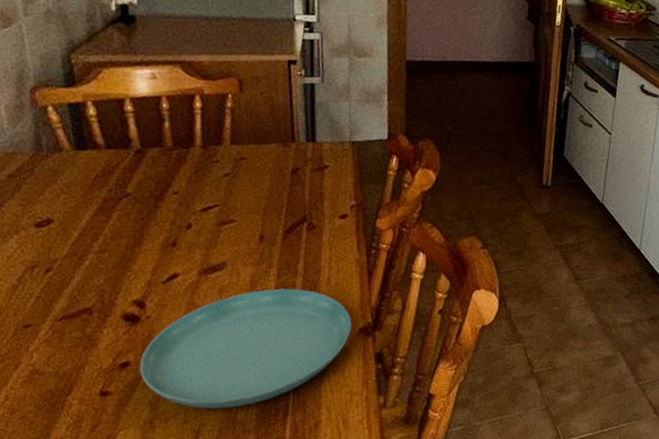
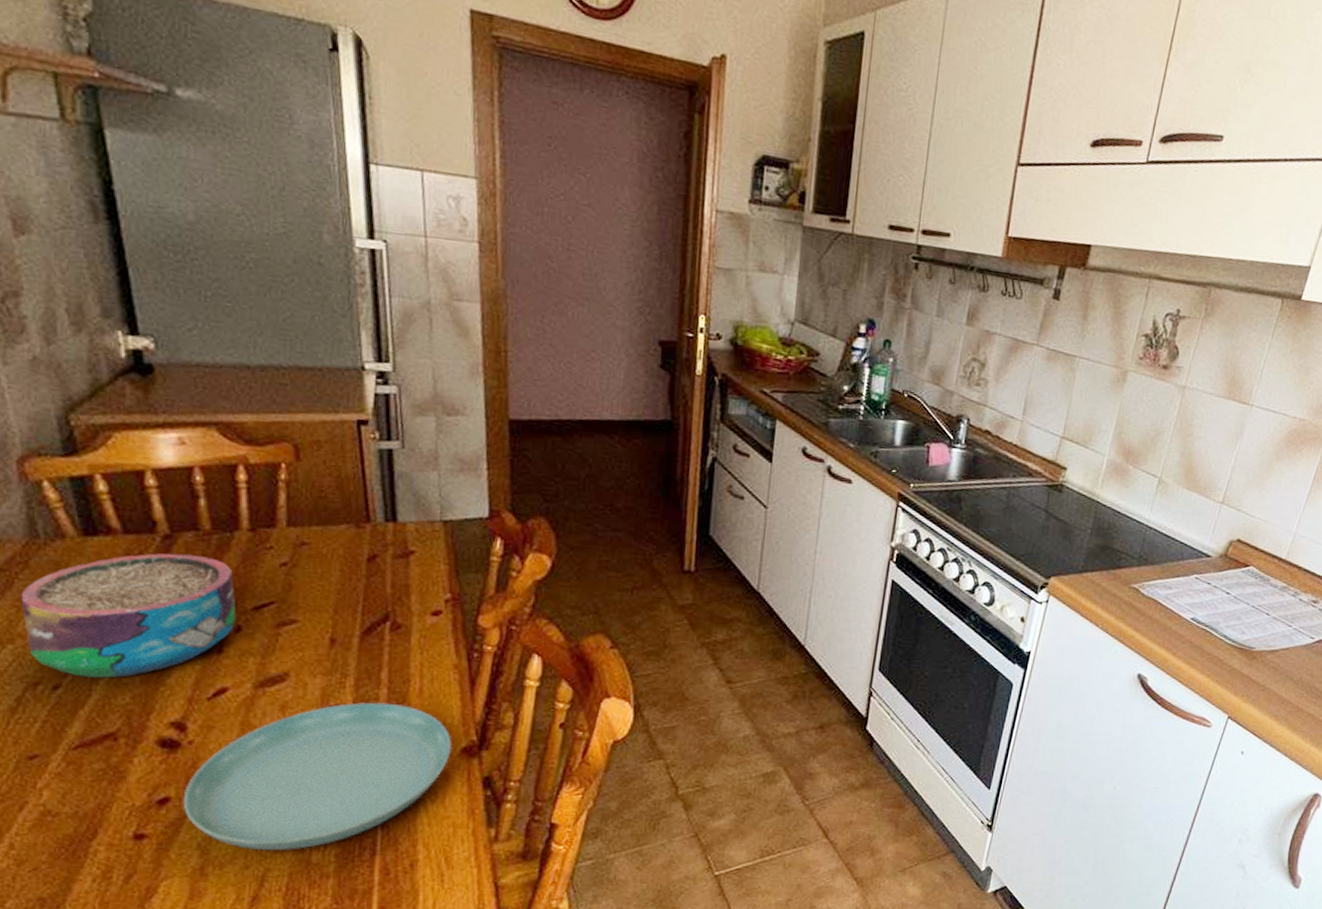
bowl: none [26,164,188,264] -> present [20,553,236,678]

